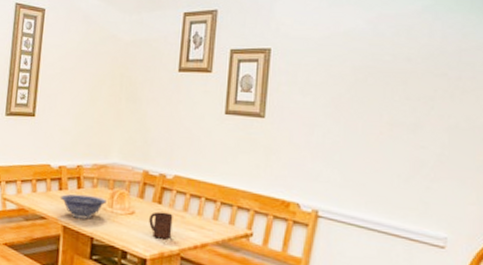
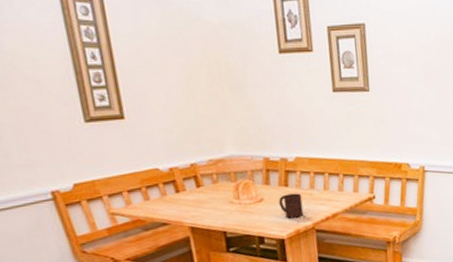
decorative bowl: present [60,193,108,220] -> none [178,191,233,217]

